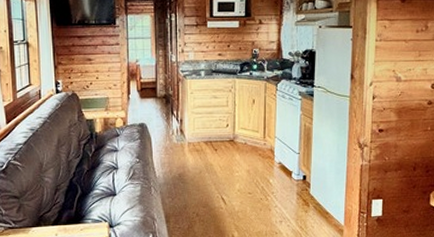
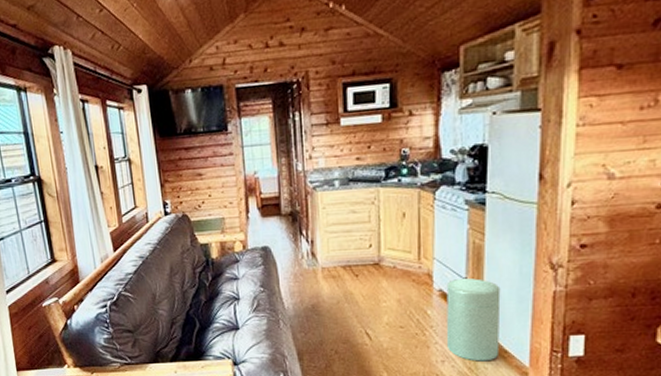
trash can: none [283,153,324,221] -> present [446,277,501,362]

